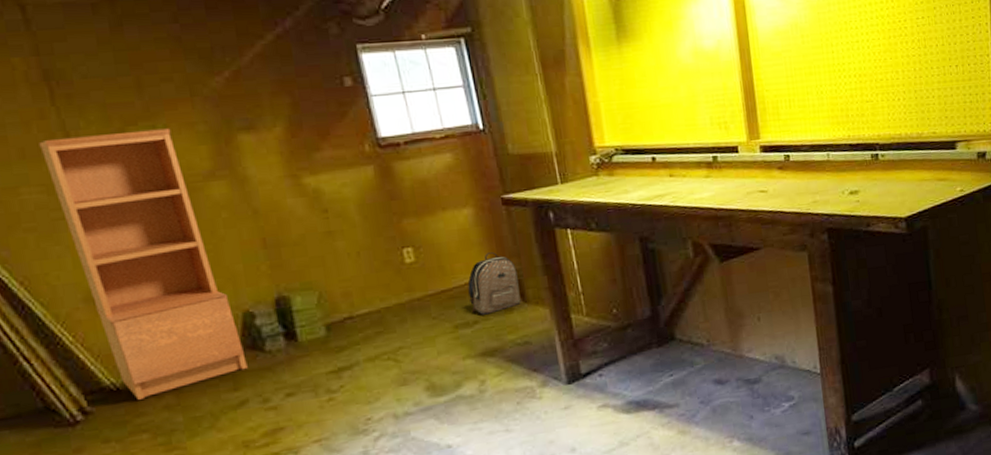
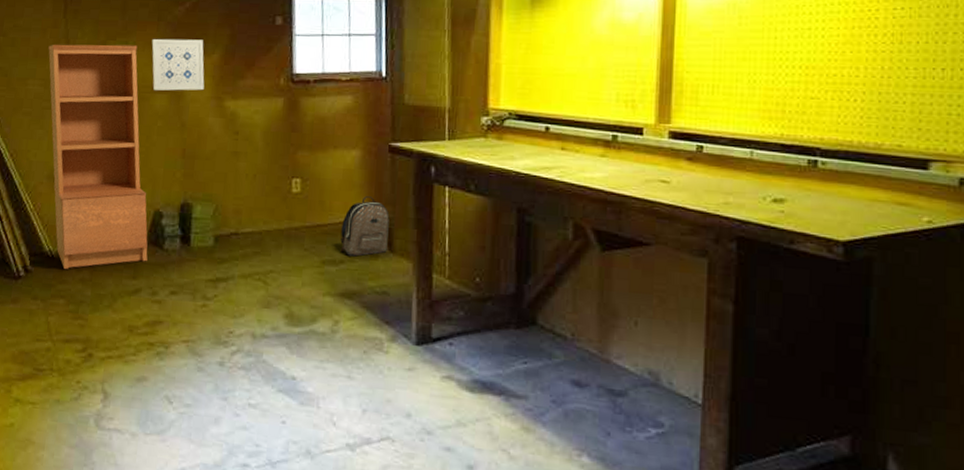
wall art: none [188,112,272,178] -> present [151,38,205,91]

